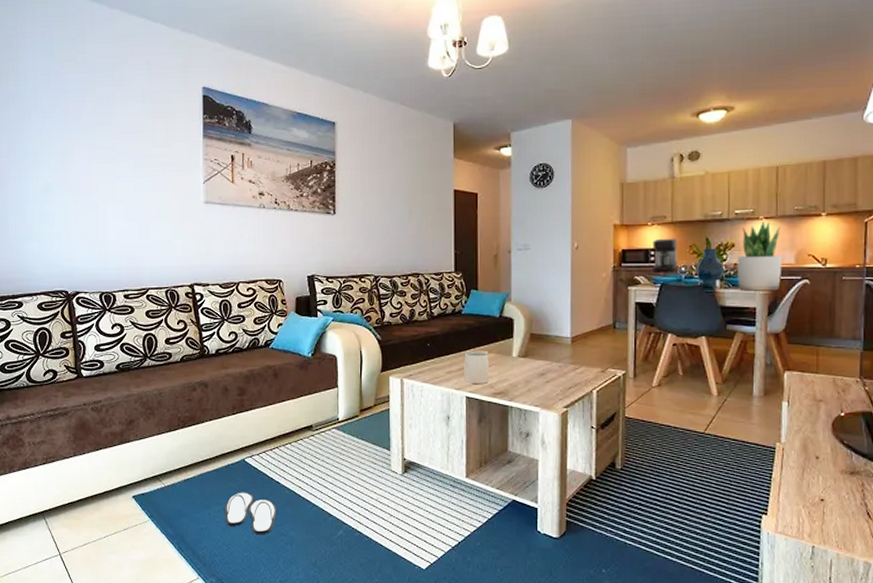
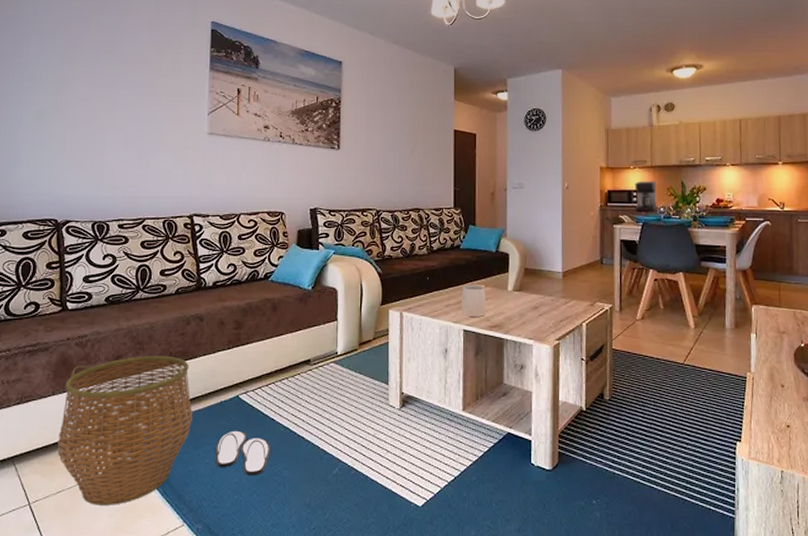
basket: none [81,420,202,558] -> present [57,356,193,505]
vase: present [695,248,725,293] -> none [673,191,698,232]
planter: present [737,222,782,291] -> none [708,168,747,231]

